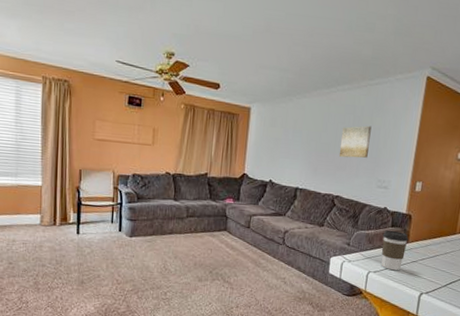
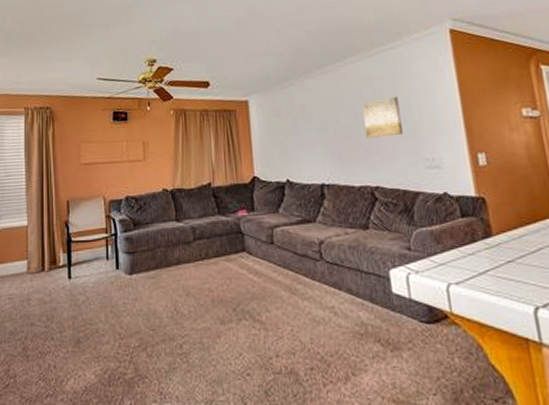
coffee cup: present [381,230,409,271] -> none [452,221,494,279]

